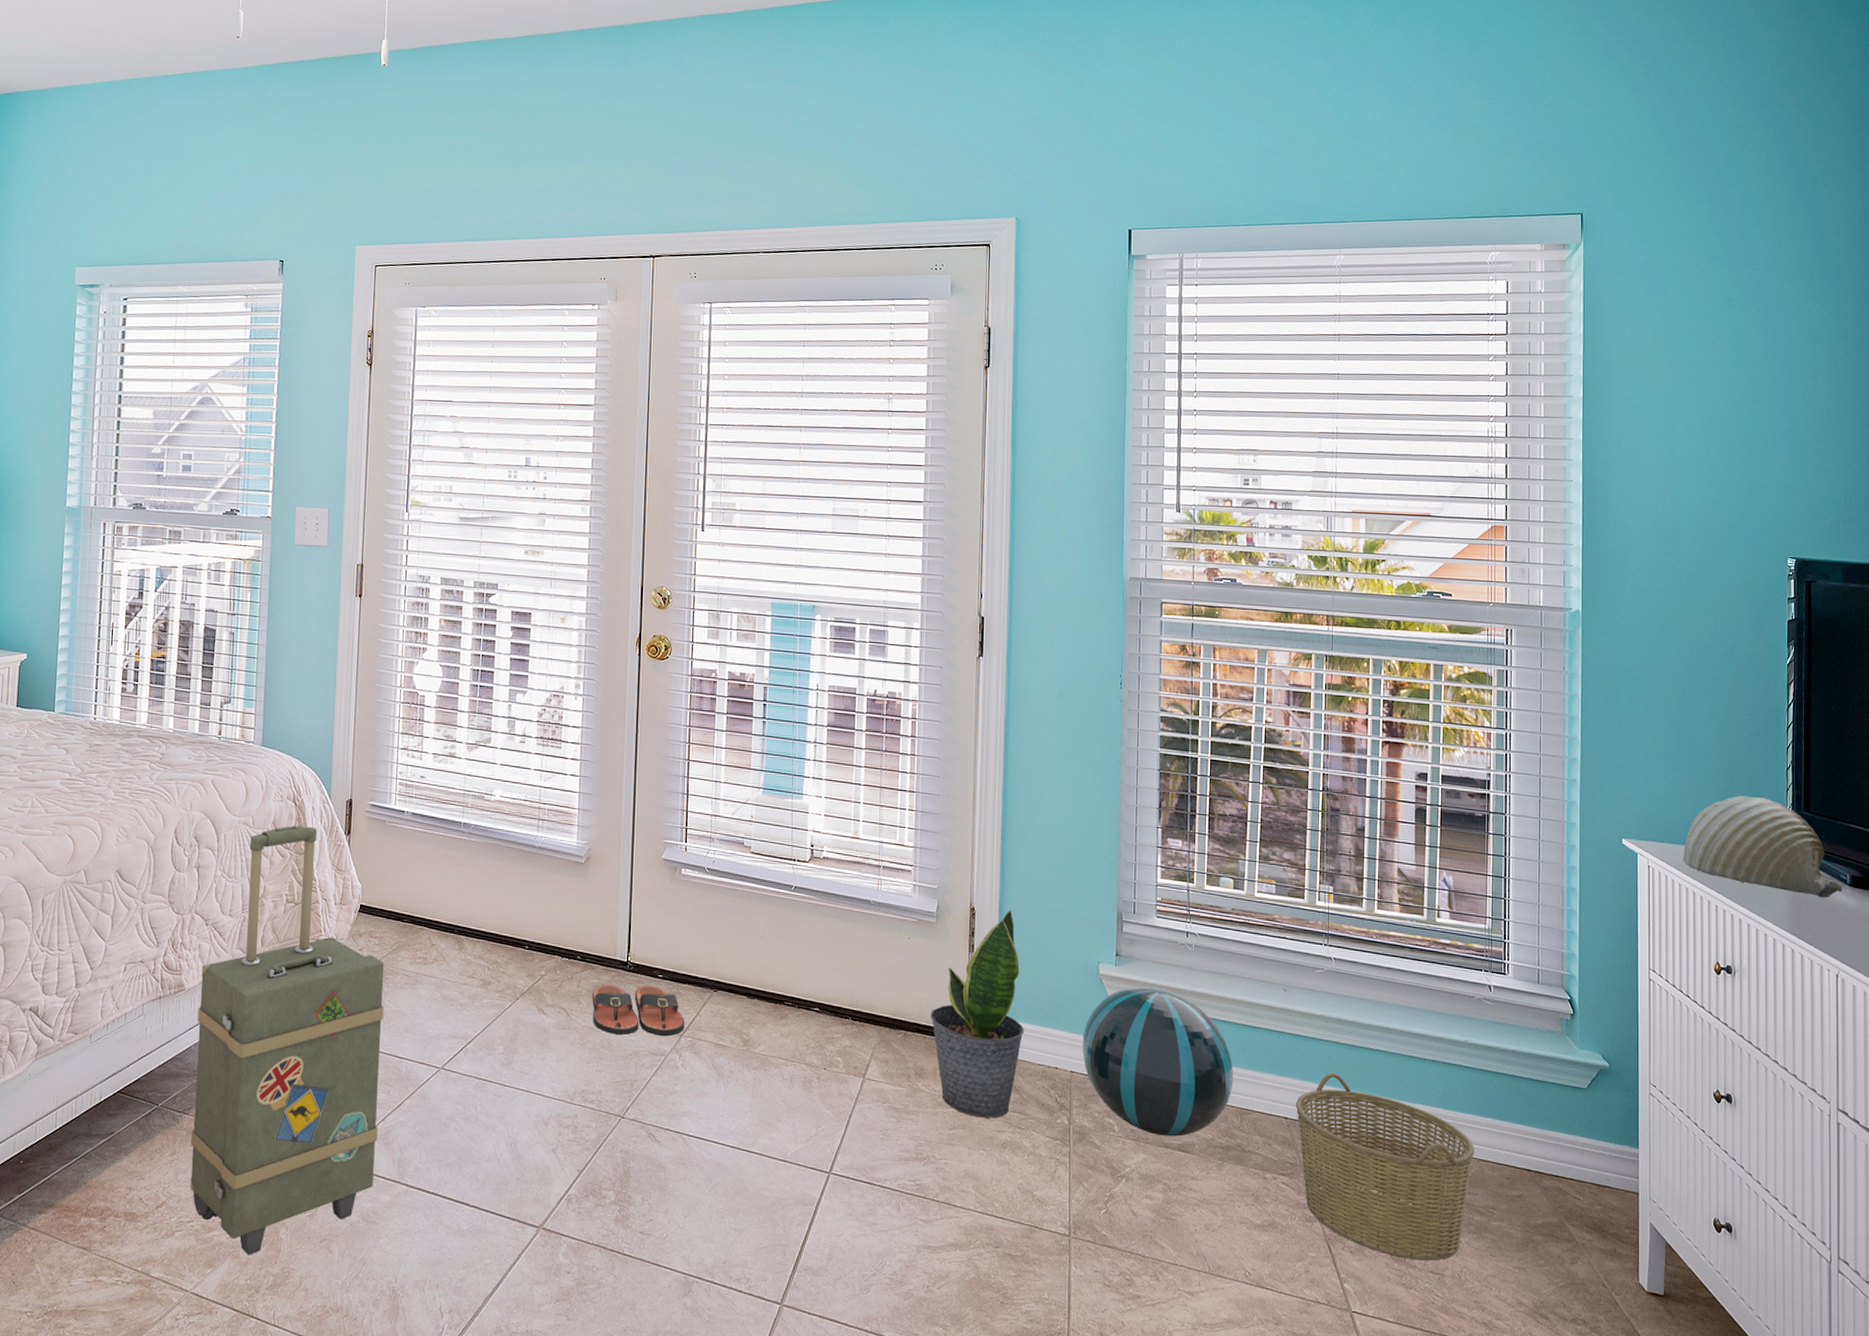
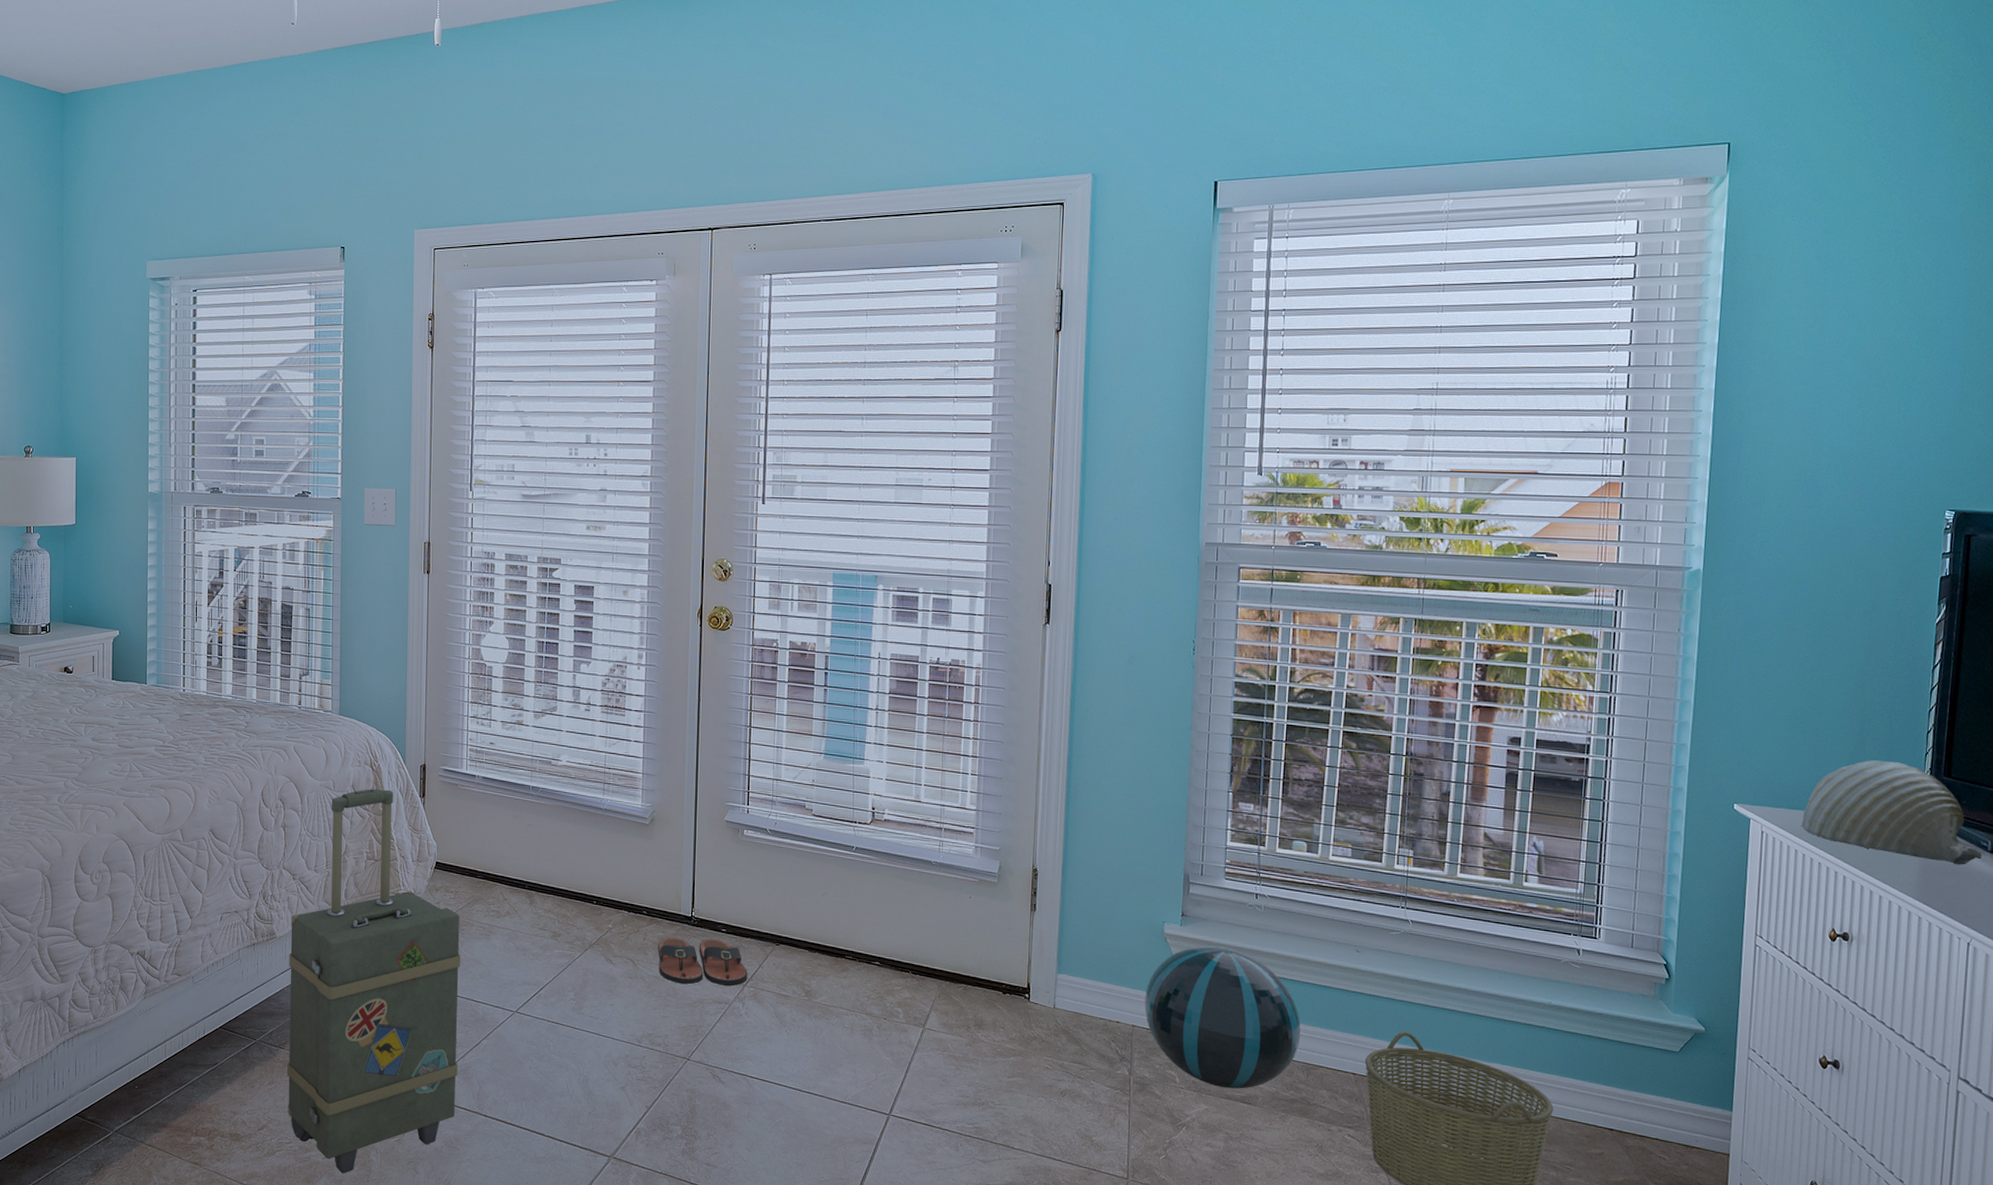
potted plant: present [930,909,1024,1118] -> none [991,870,1086,1068]

